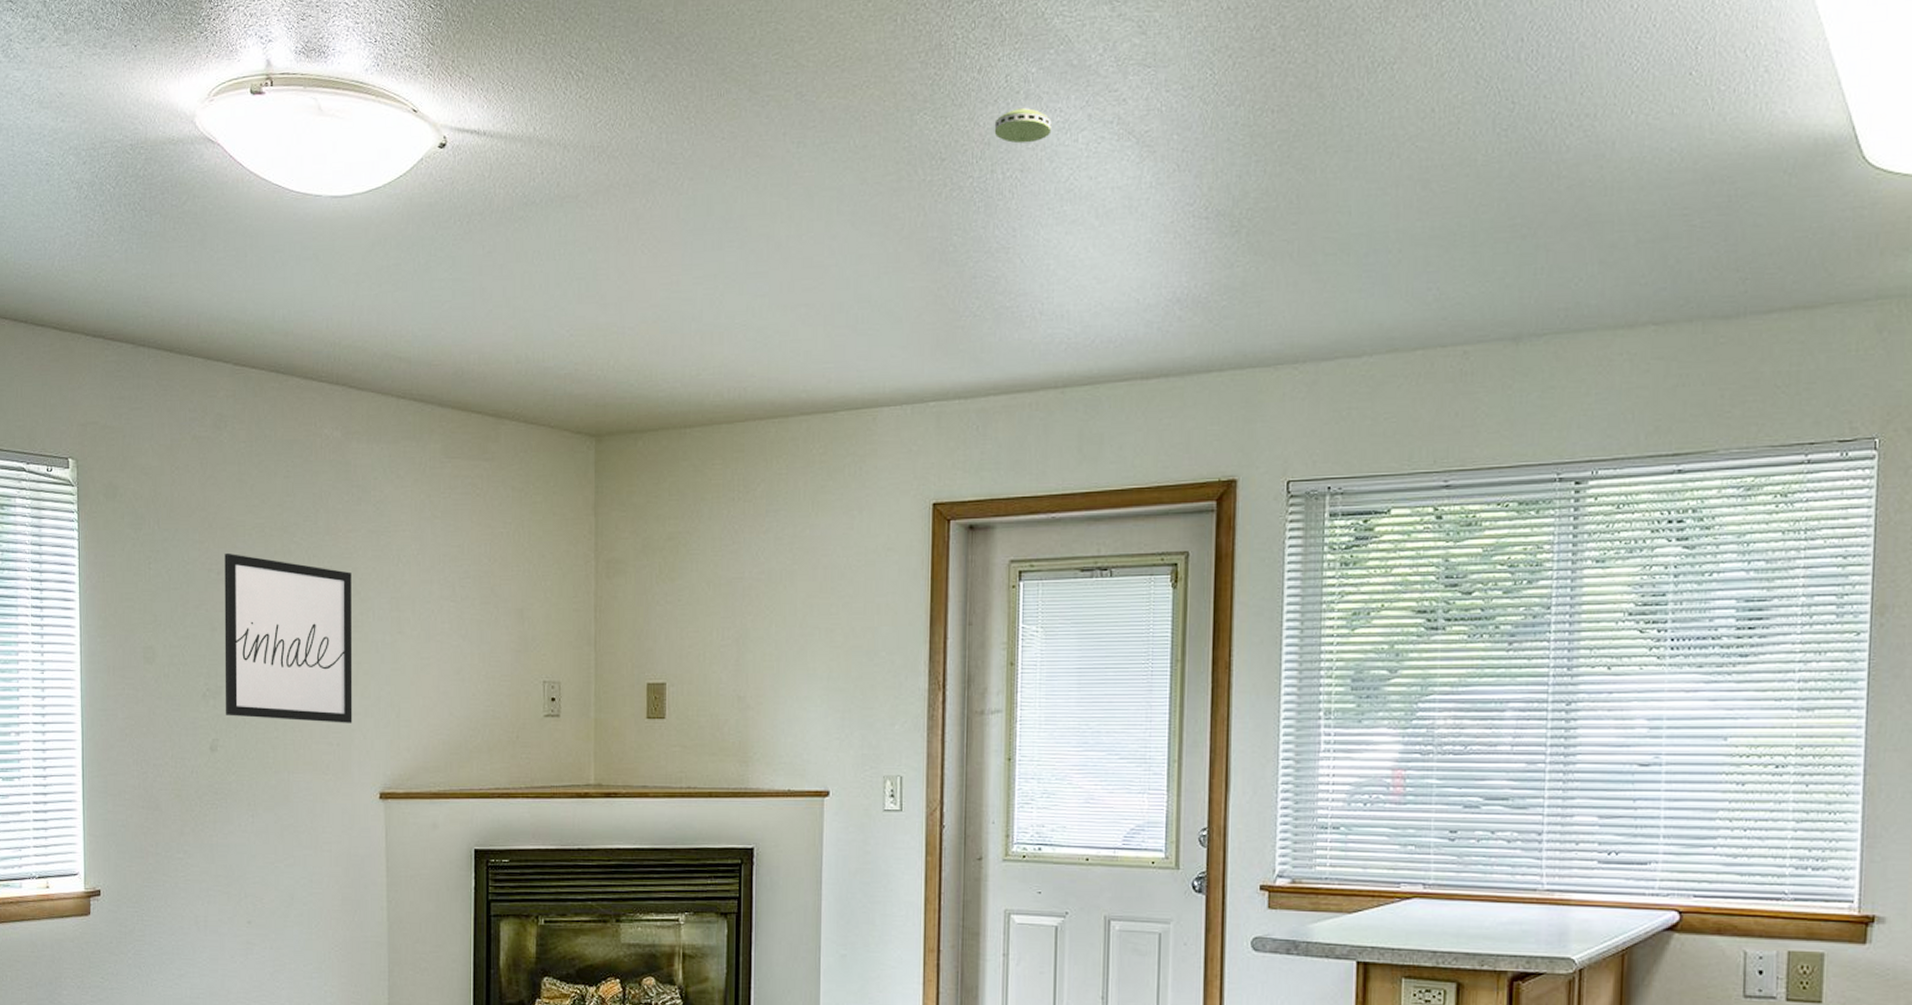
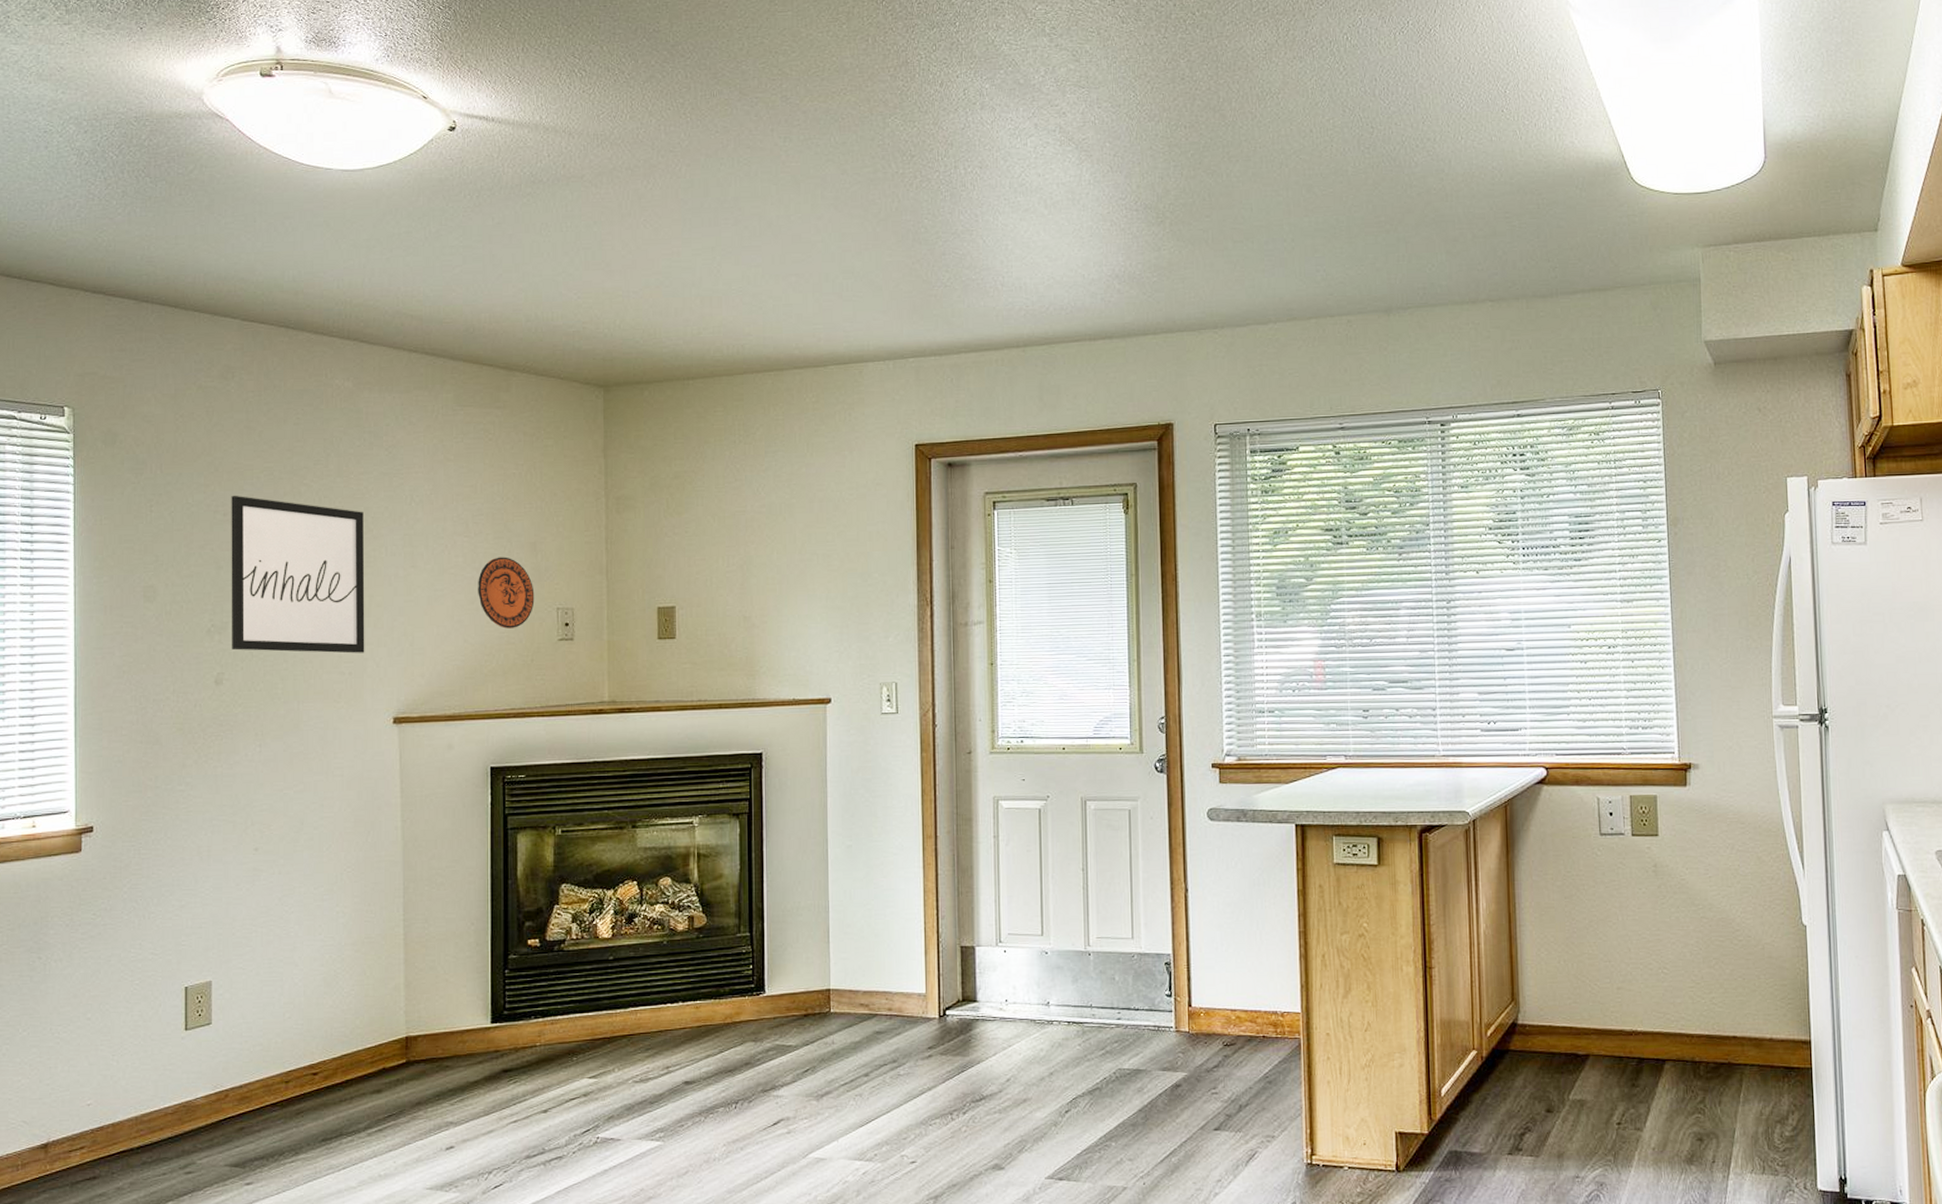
decorative plate: none [464,624,521,702] -> present [478,557,535,629]
smoke detector: present [994,107,1052,144] -> none [955,116,1004,145]

